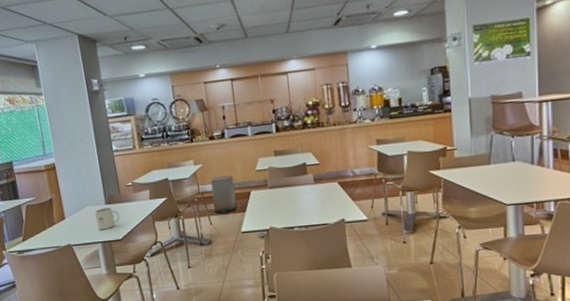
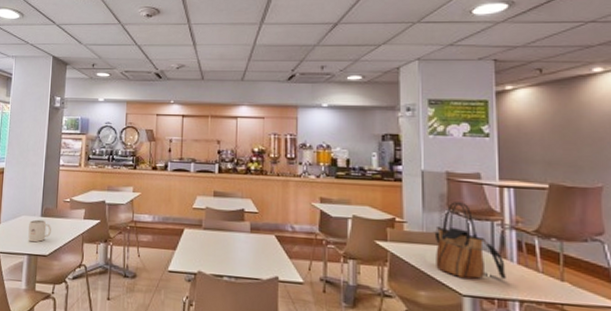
pedal bin: present [210,175,237,214] -> none [144,207,169,248]
tote bag: none [481,122,543,190] -> present [434,202,506,280]

